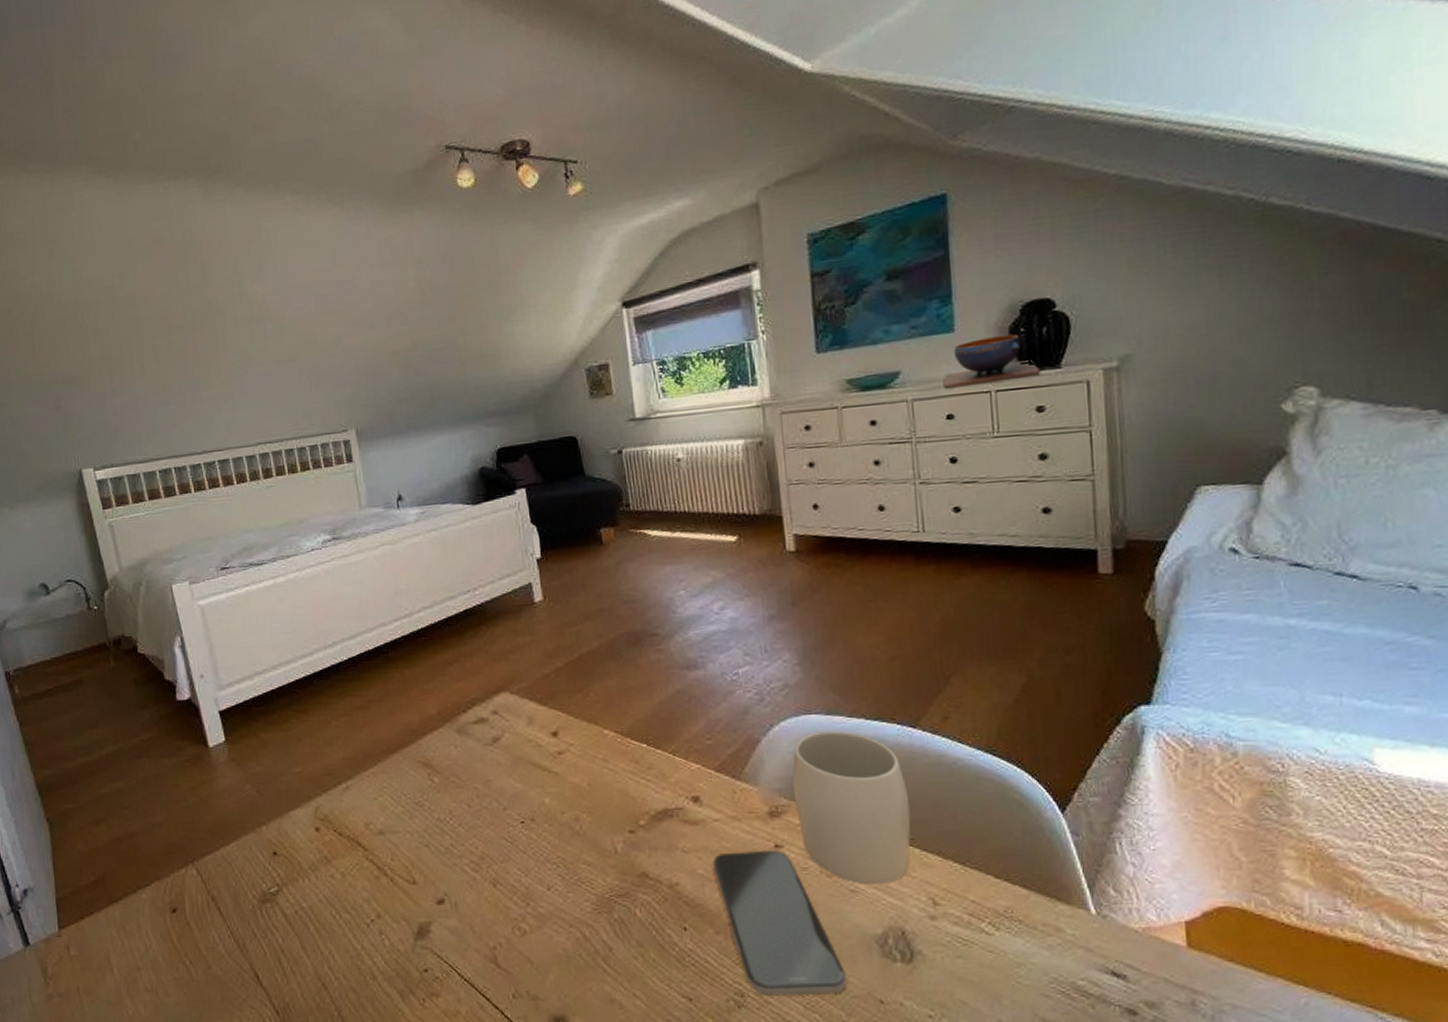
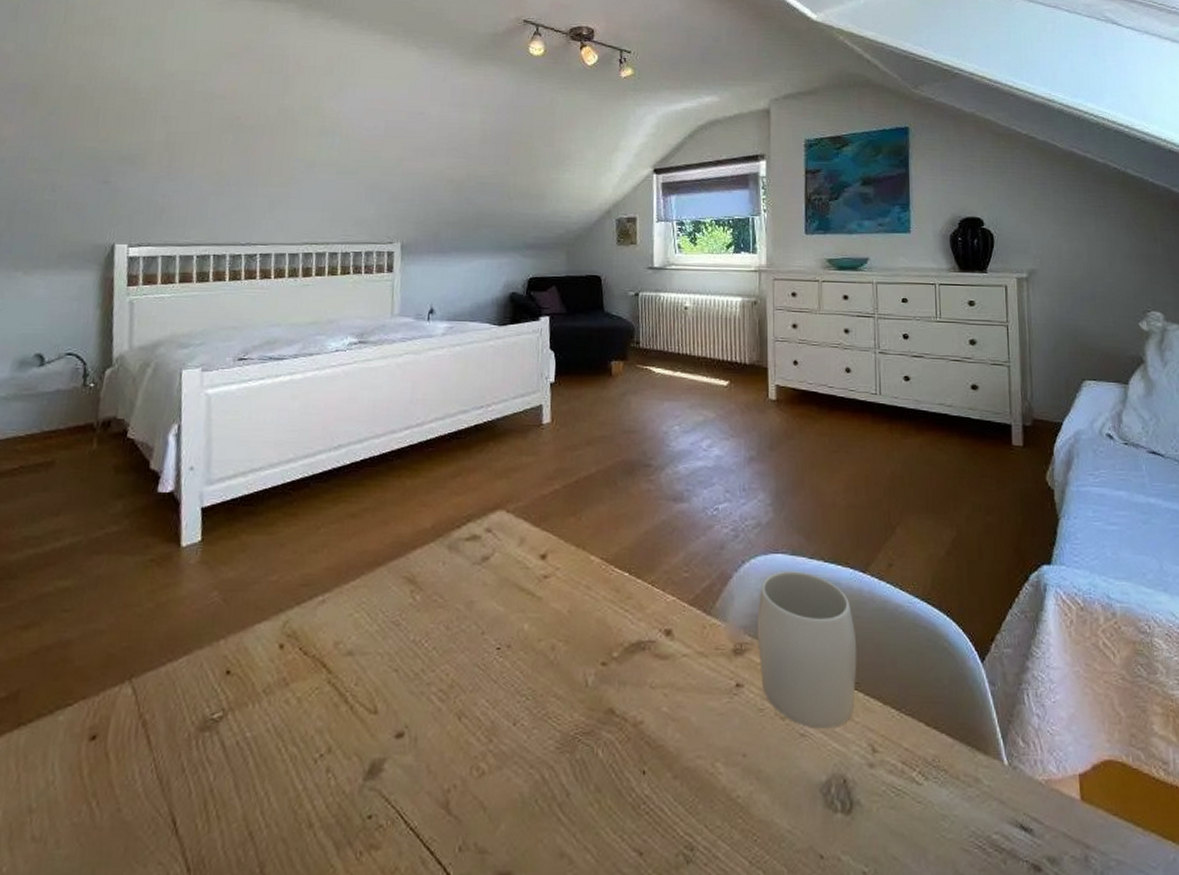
smartphone: present [713,851,848,996] -> none [677,690,792,850]
decorative bowl: present [943,334,1040,390] -> none [900,240,972,278]

